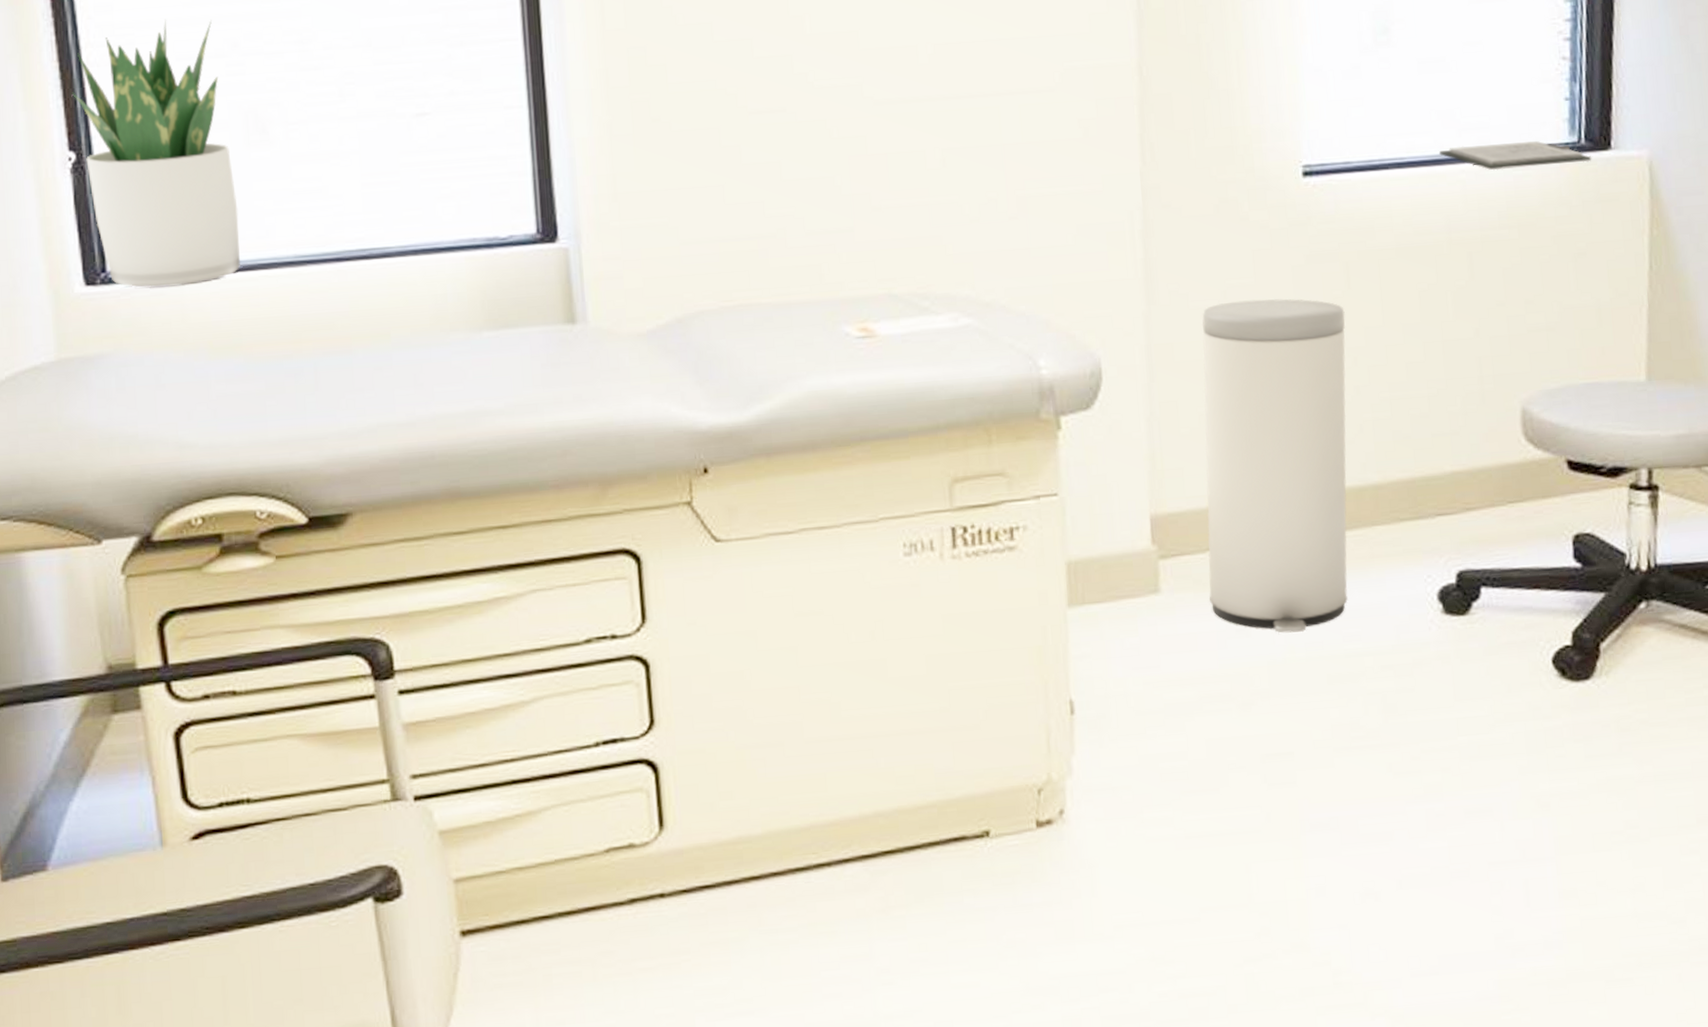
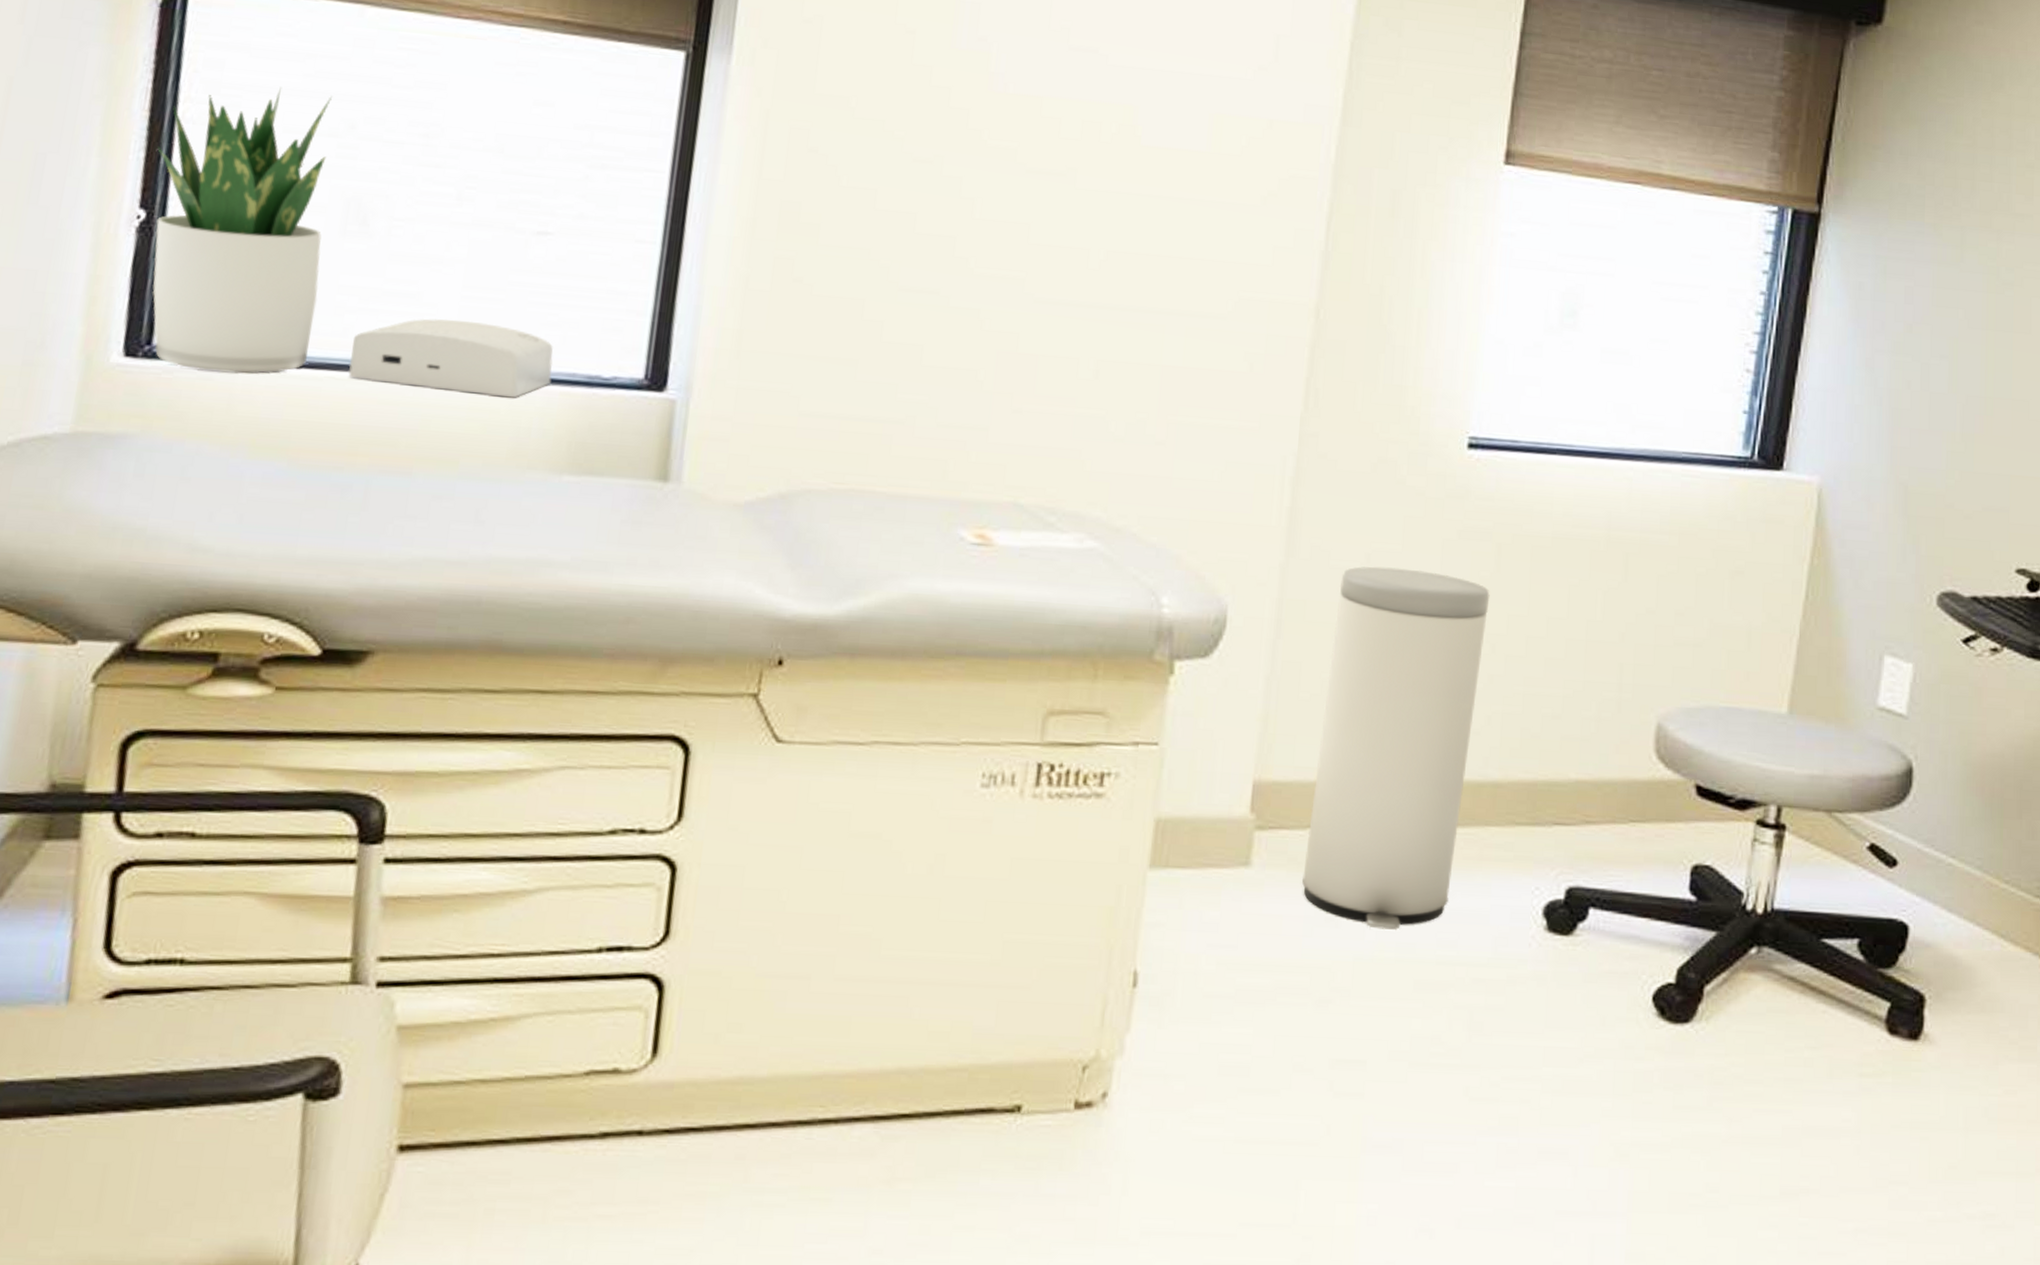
tissue dispenser: none [276,205,456,274] -> present [348,318,553,398]
clipboard: present [1439,140,1592,171] -> none [1610,442,1763,480]

